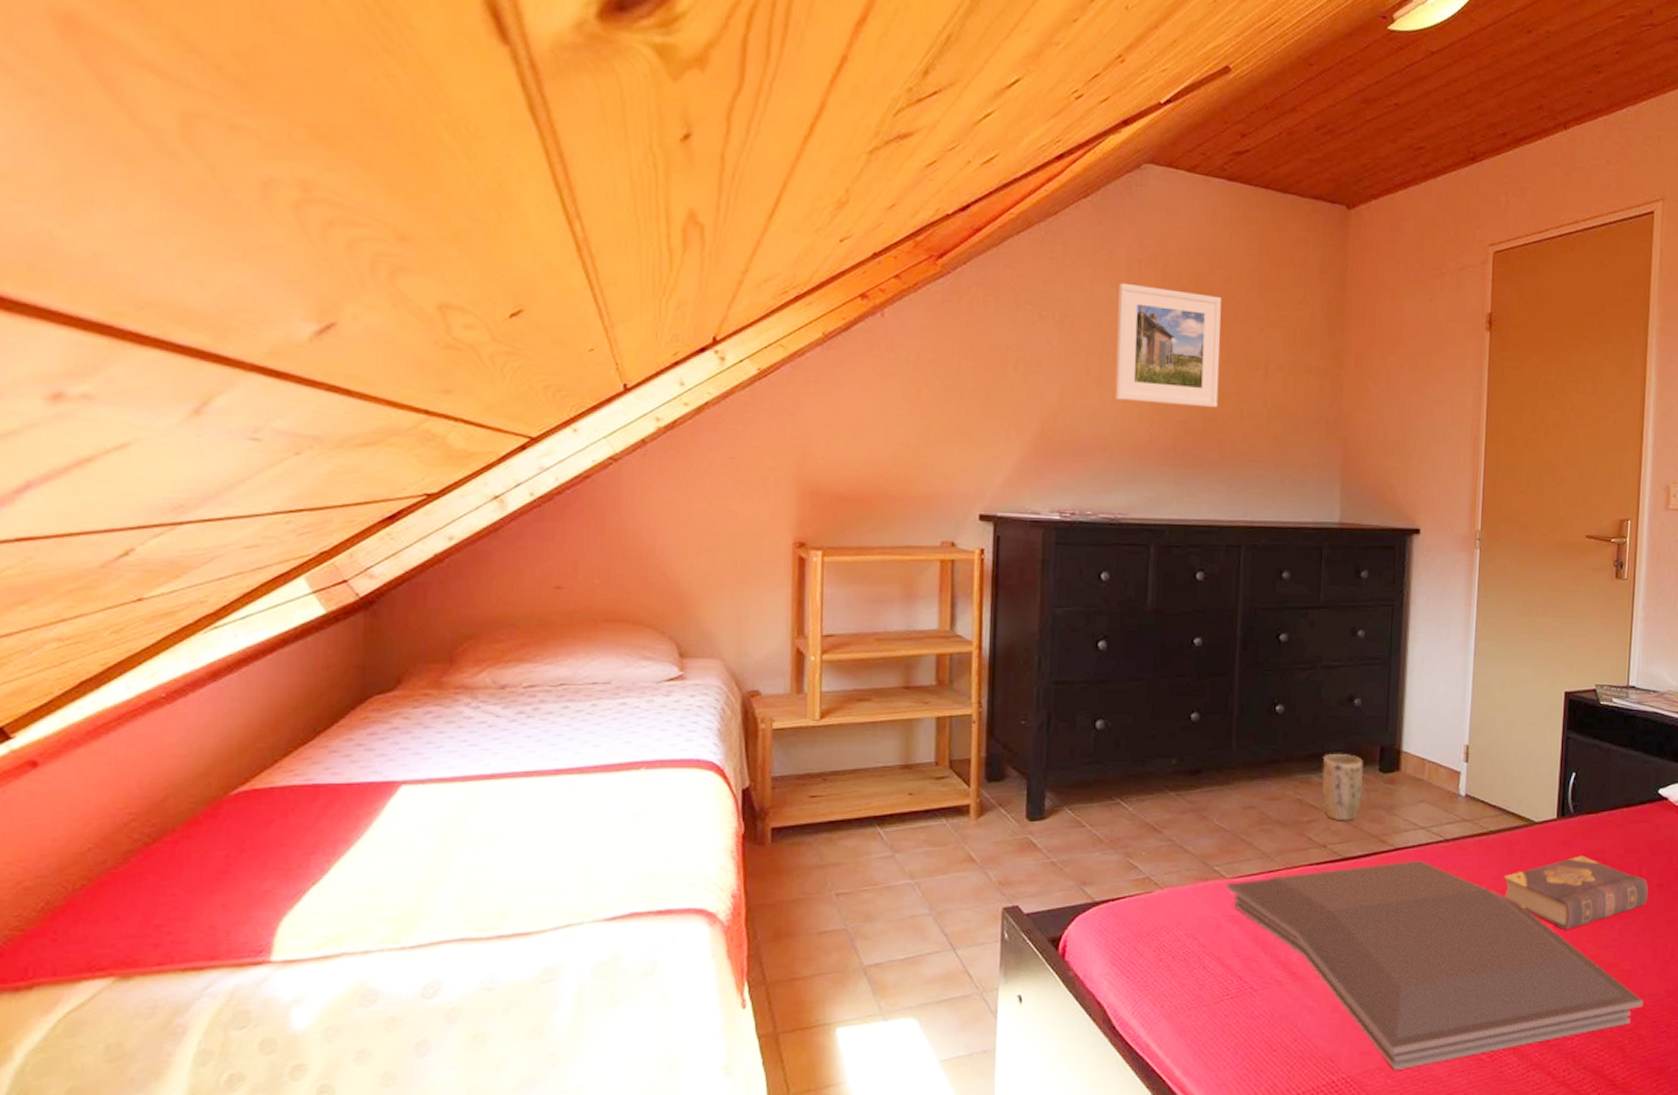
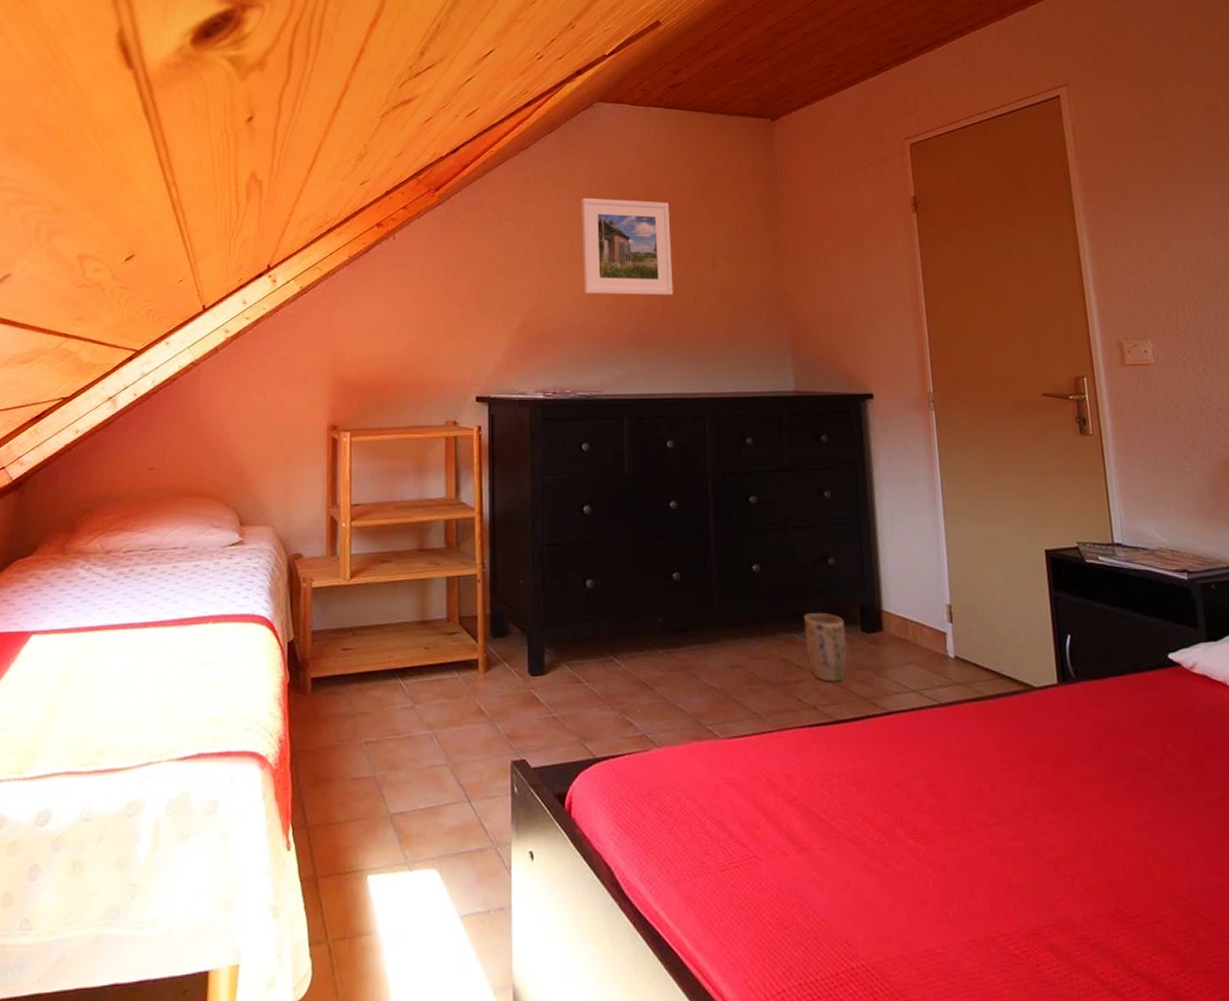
serving tray: present [1226,860,1644,1071] -> none [721,725,1196,961]
book: present [1504,856,1650,930] -> none [1009,725,1180,808]

